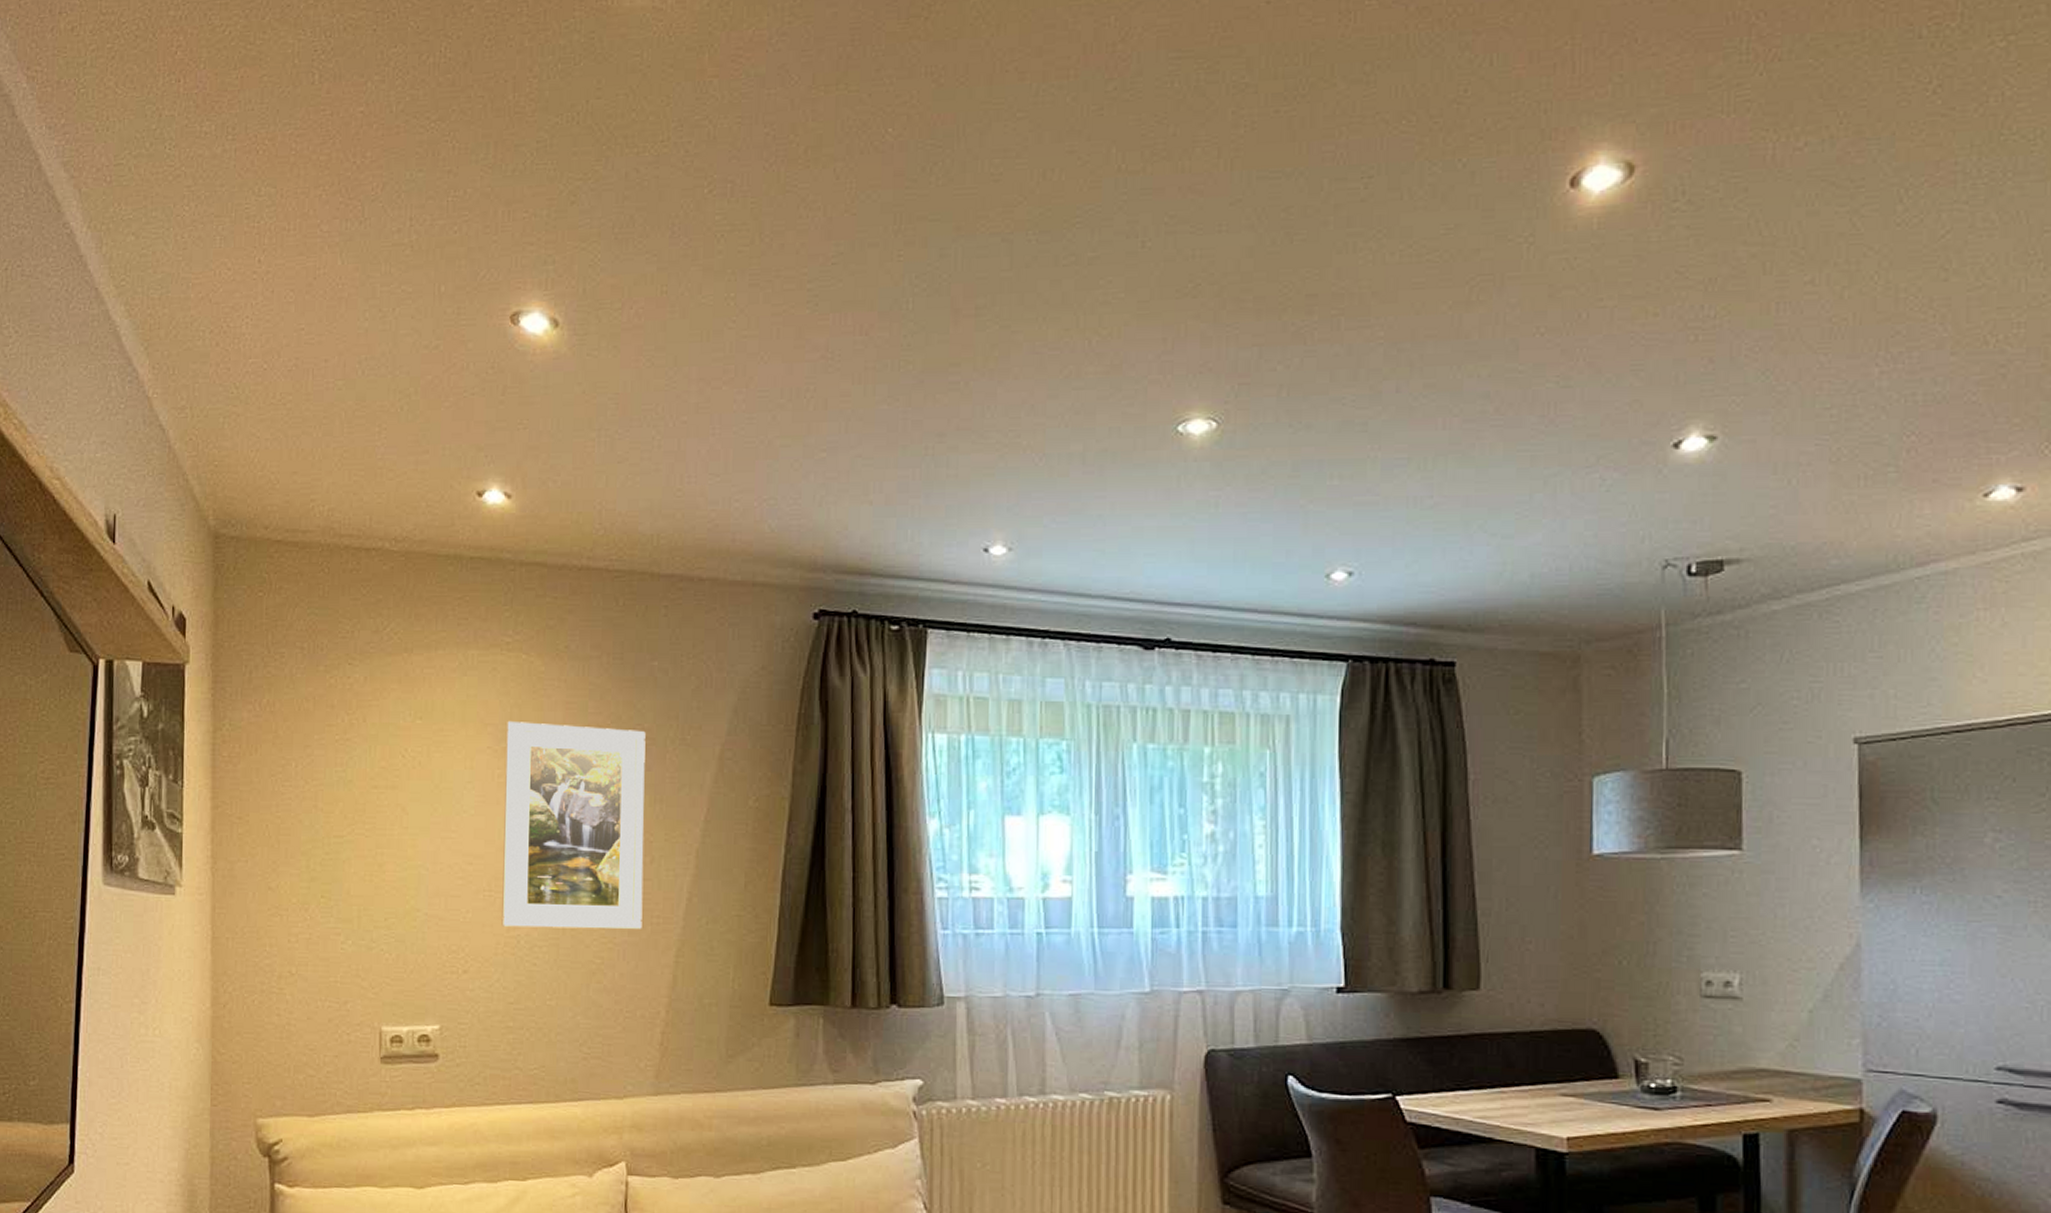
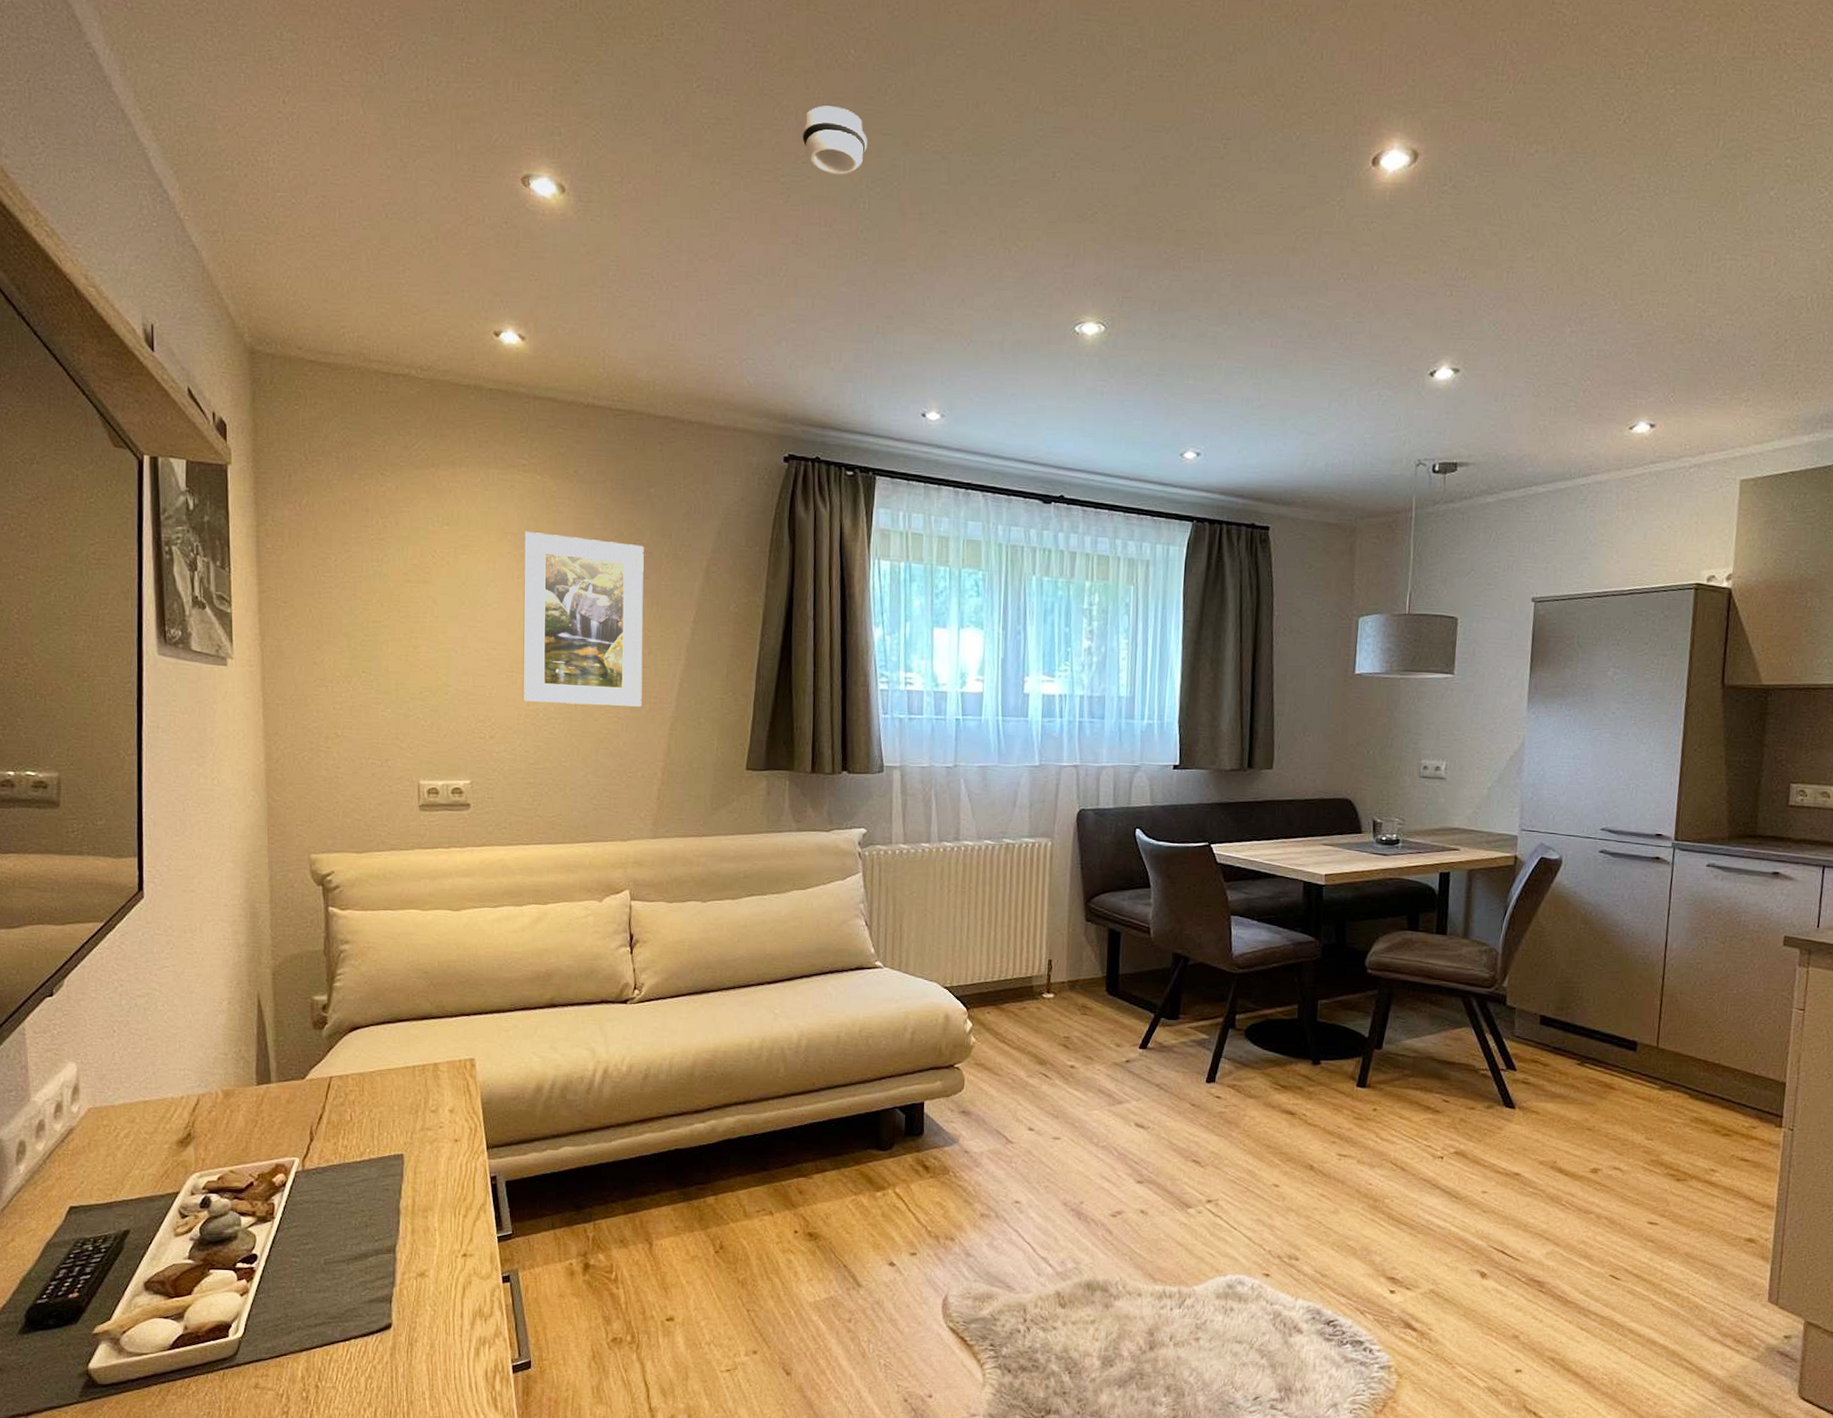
smoke detector: none [832,195,910,274] -> present [802,105,867,175]

